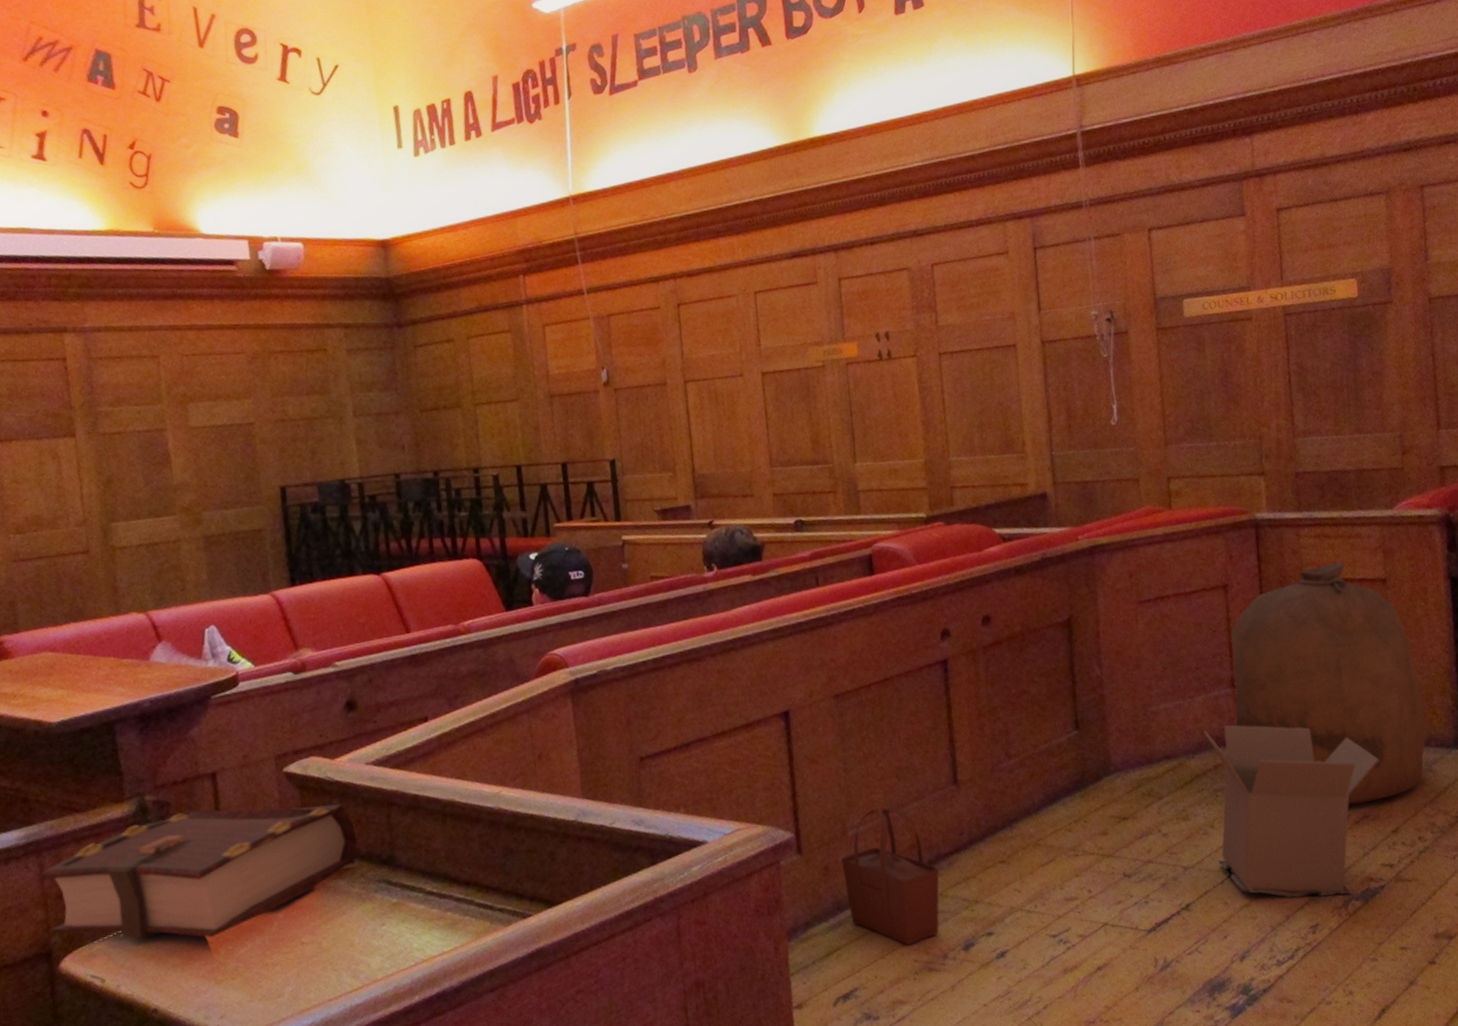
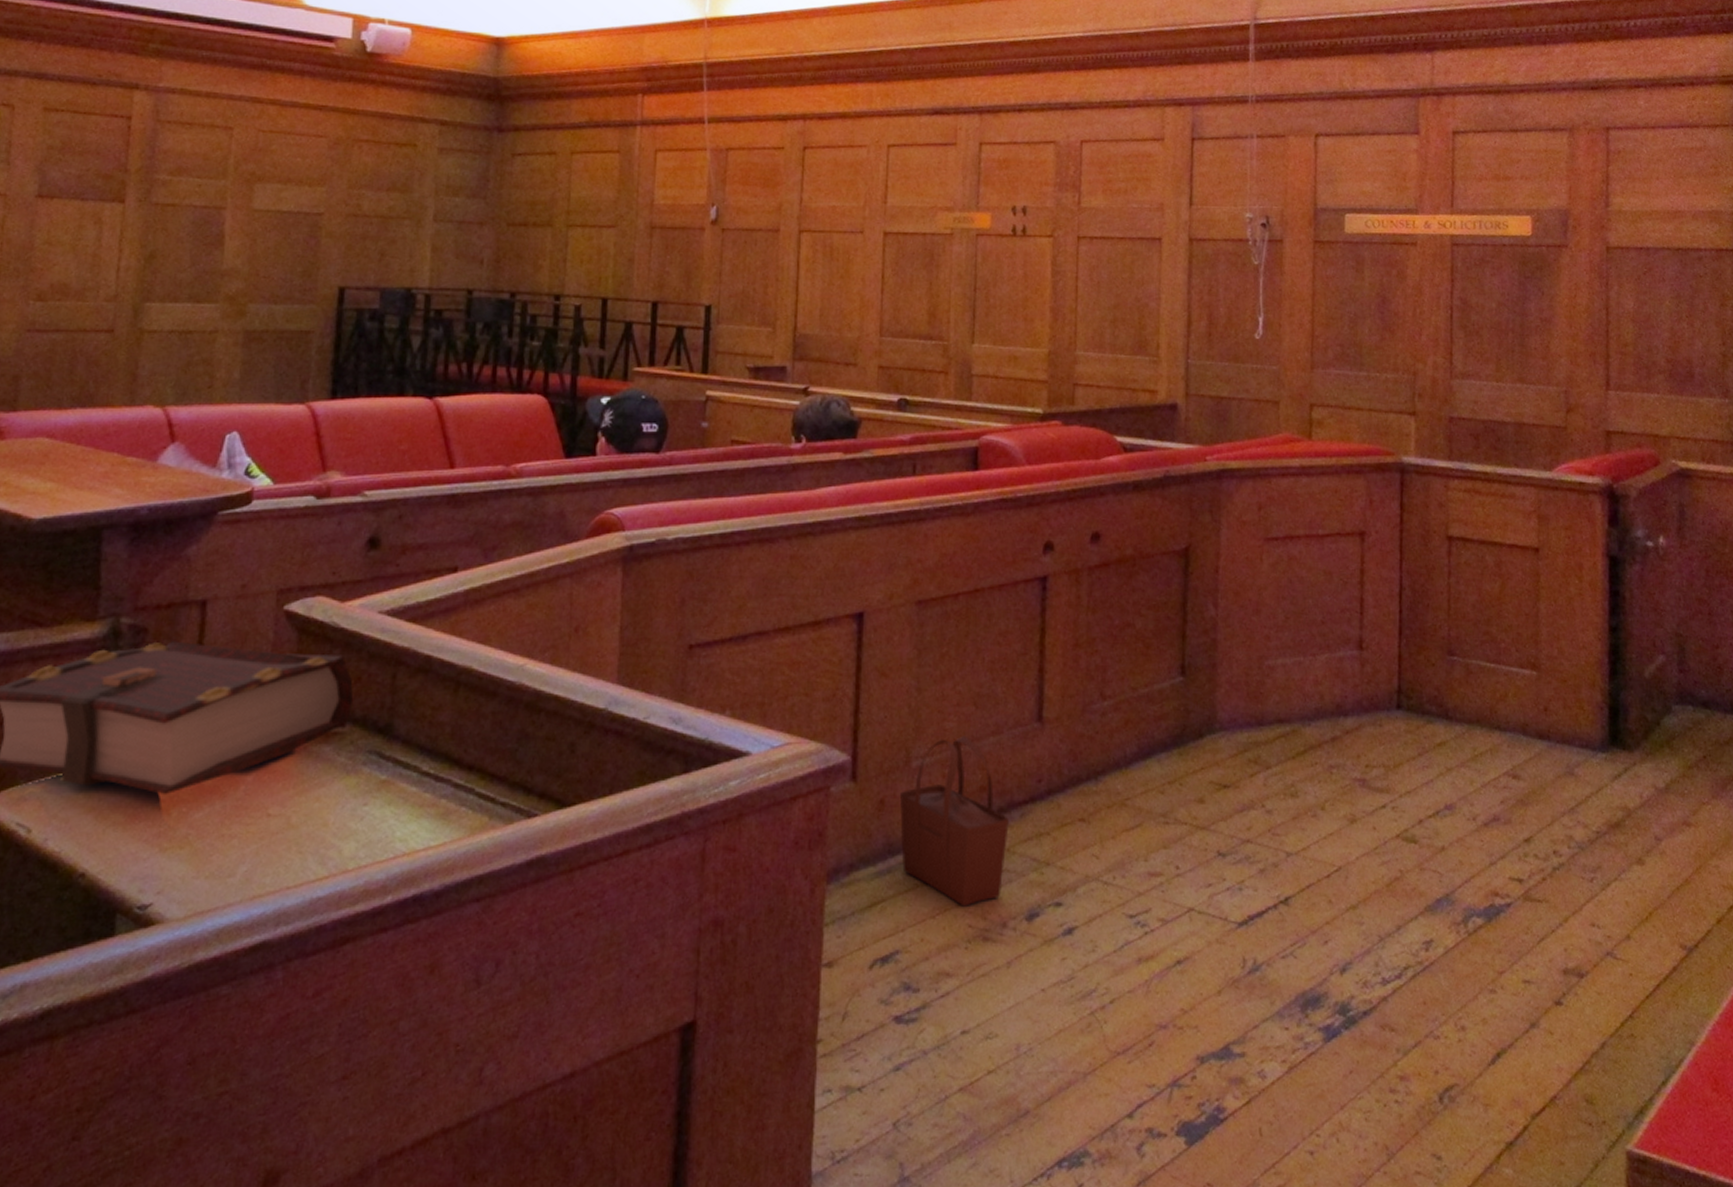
cardboard box: present [1203,725,1379,898] -> none [1323,693,1516,909]
bag: present [1231,562,1428,805] -> none [1360,523,1572,804]

